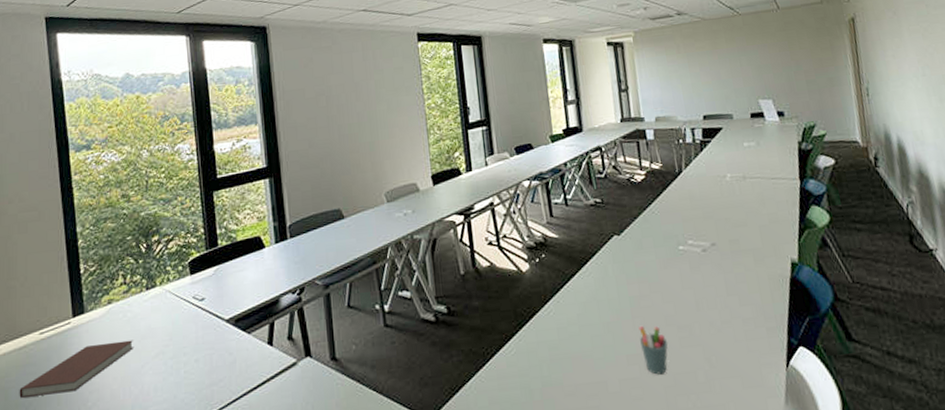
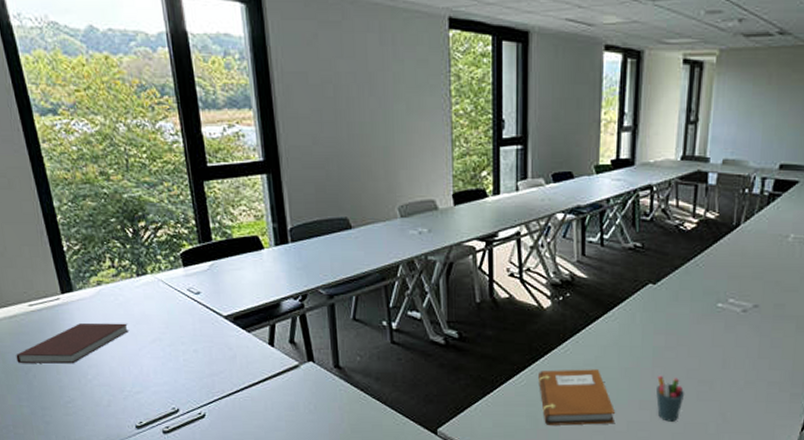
notebook: none [525,327,606,395] -> present [537,369,616,426]

